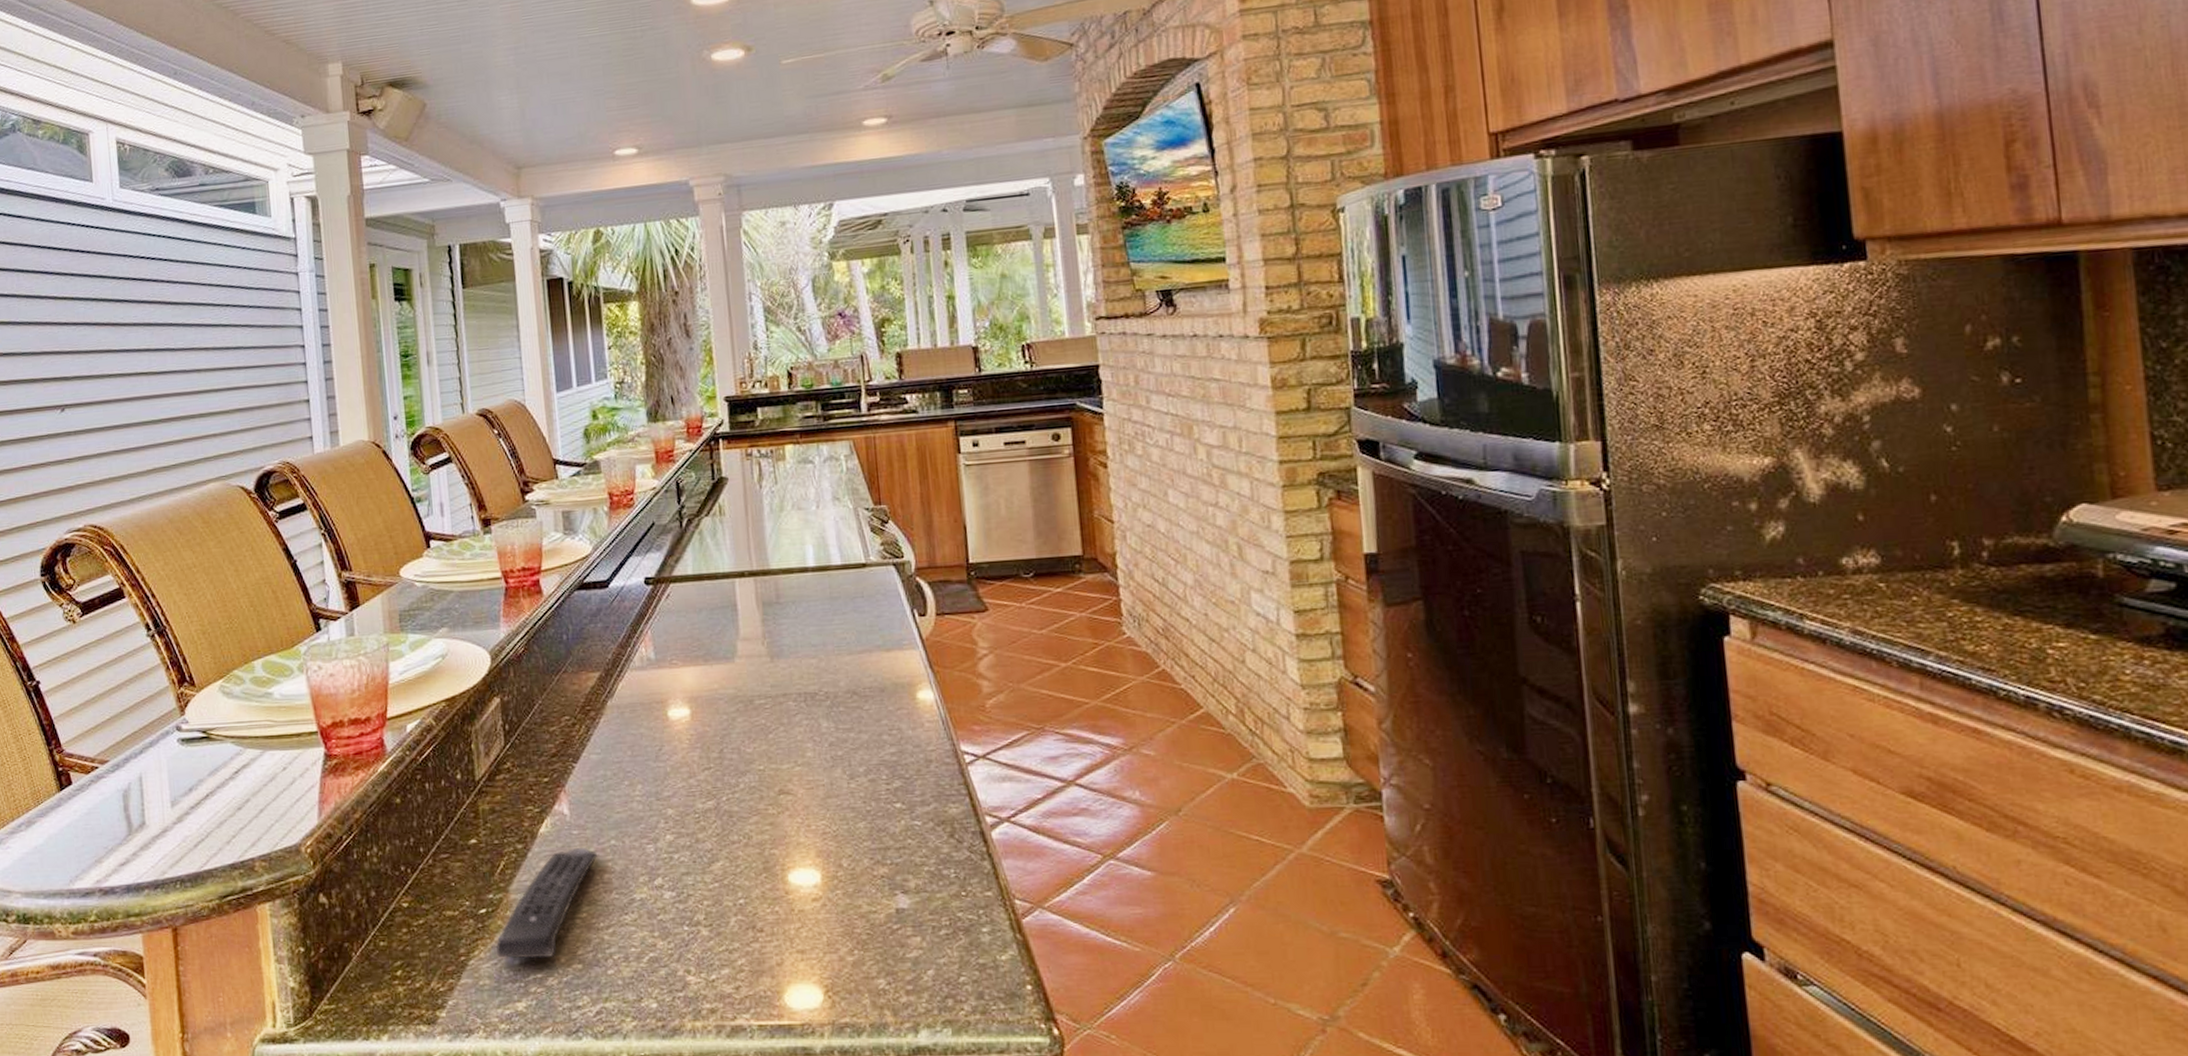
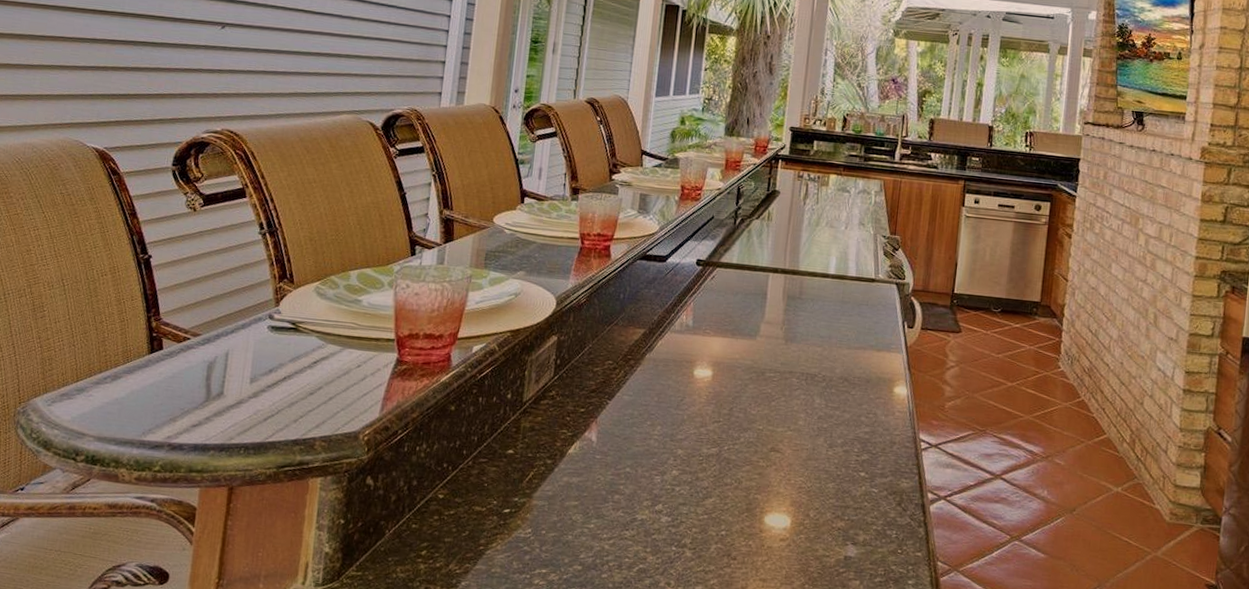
remote control: present [496,847,597,959] -> none [512,469,613,557]

